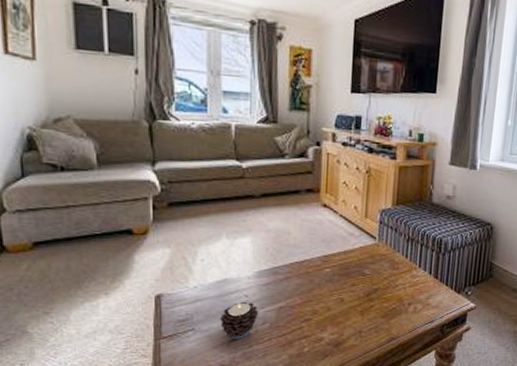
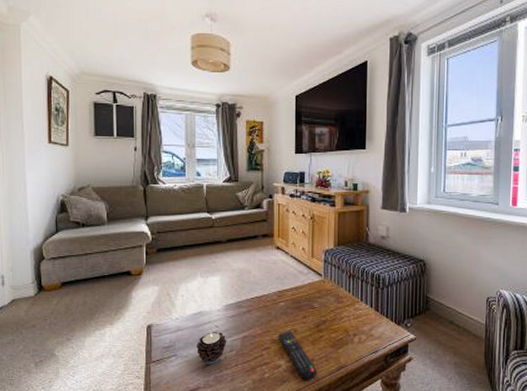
remote control: none [320,300,365,354] -> present [277,331,317,381]

